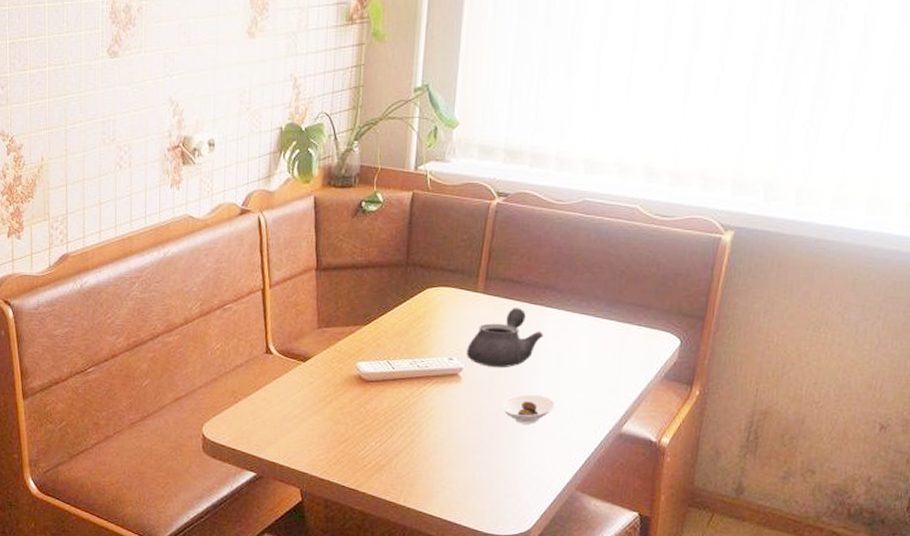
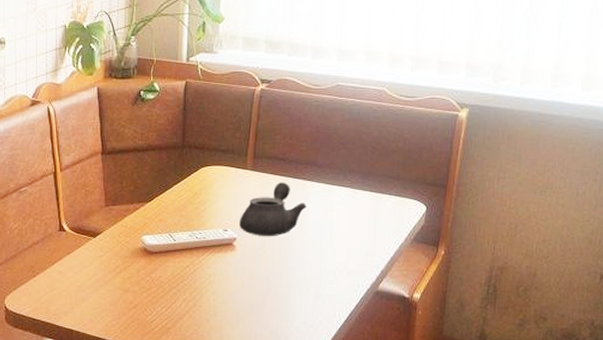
saucer: present [501,394,556,424] -> none [272,259,320,286]

